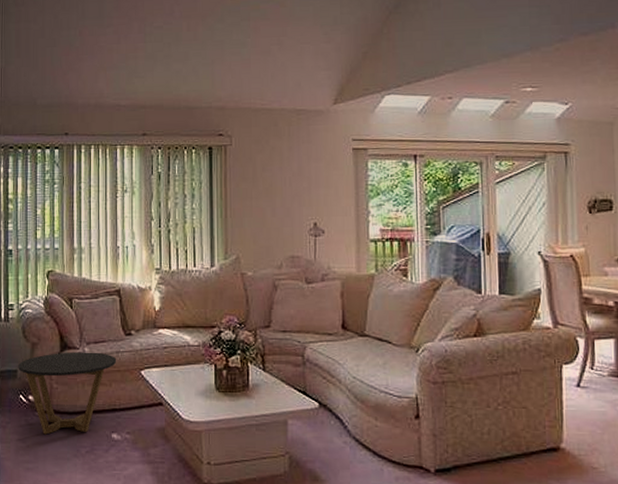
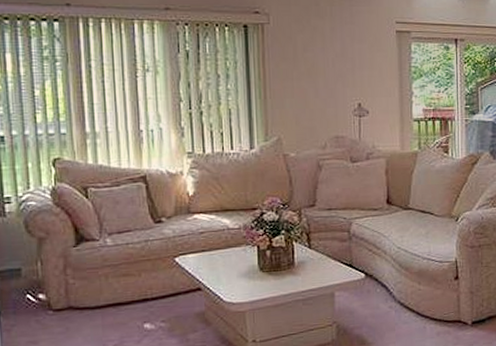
side table: present [18,352,117,435] -> none [22,242,146,333]

